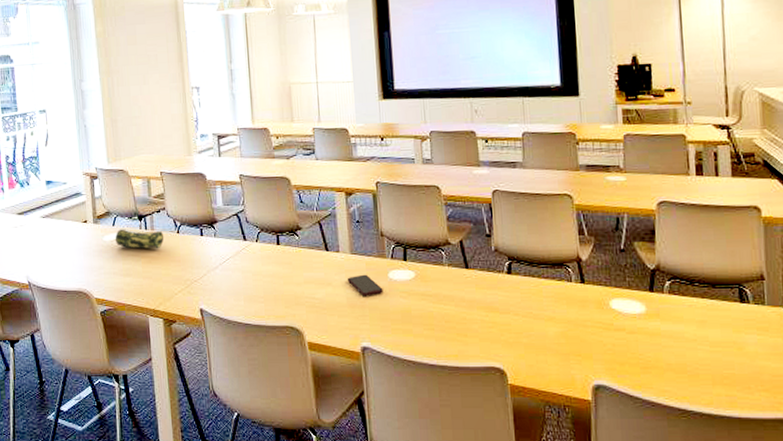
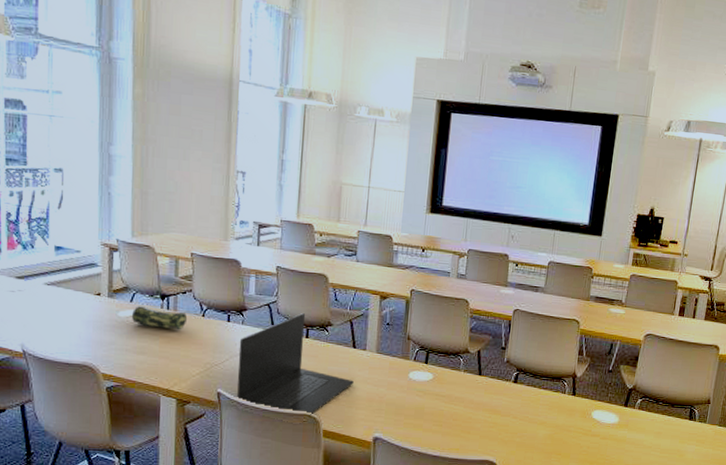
laptop: none [214,220,332,328] -> present [237,313,354,416]
smartphone: present [347,274,383,297] -> none [369,372,402,393]

